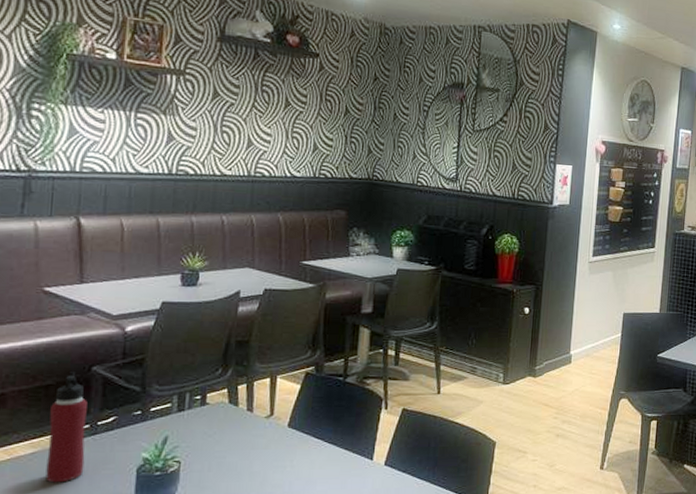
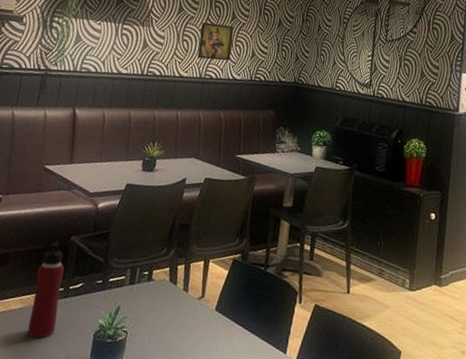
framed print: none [243,110,289,156] -> present [198,22,234,61]

